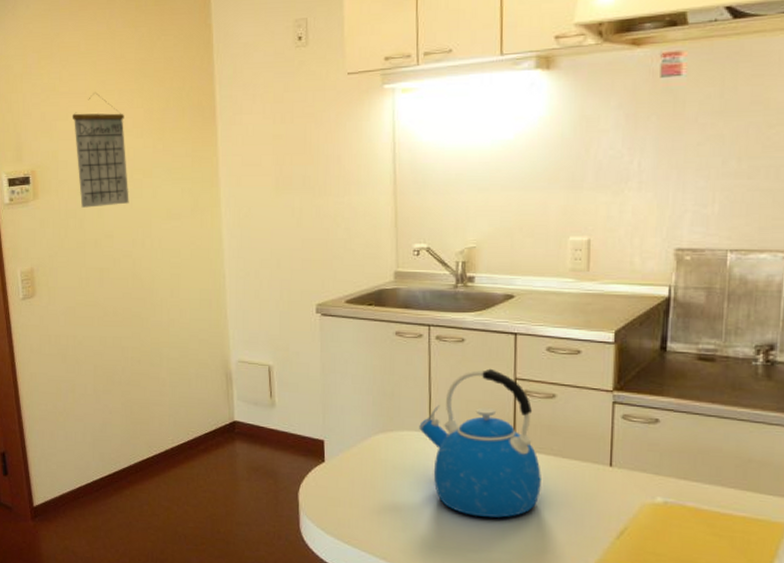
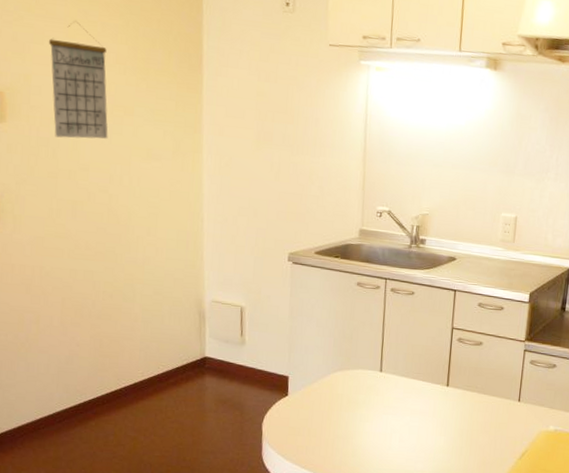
kettle: present [419,368,541,518] -> none [372,318,467,444]

